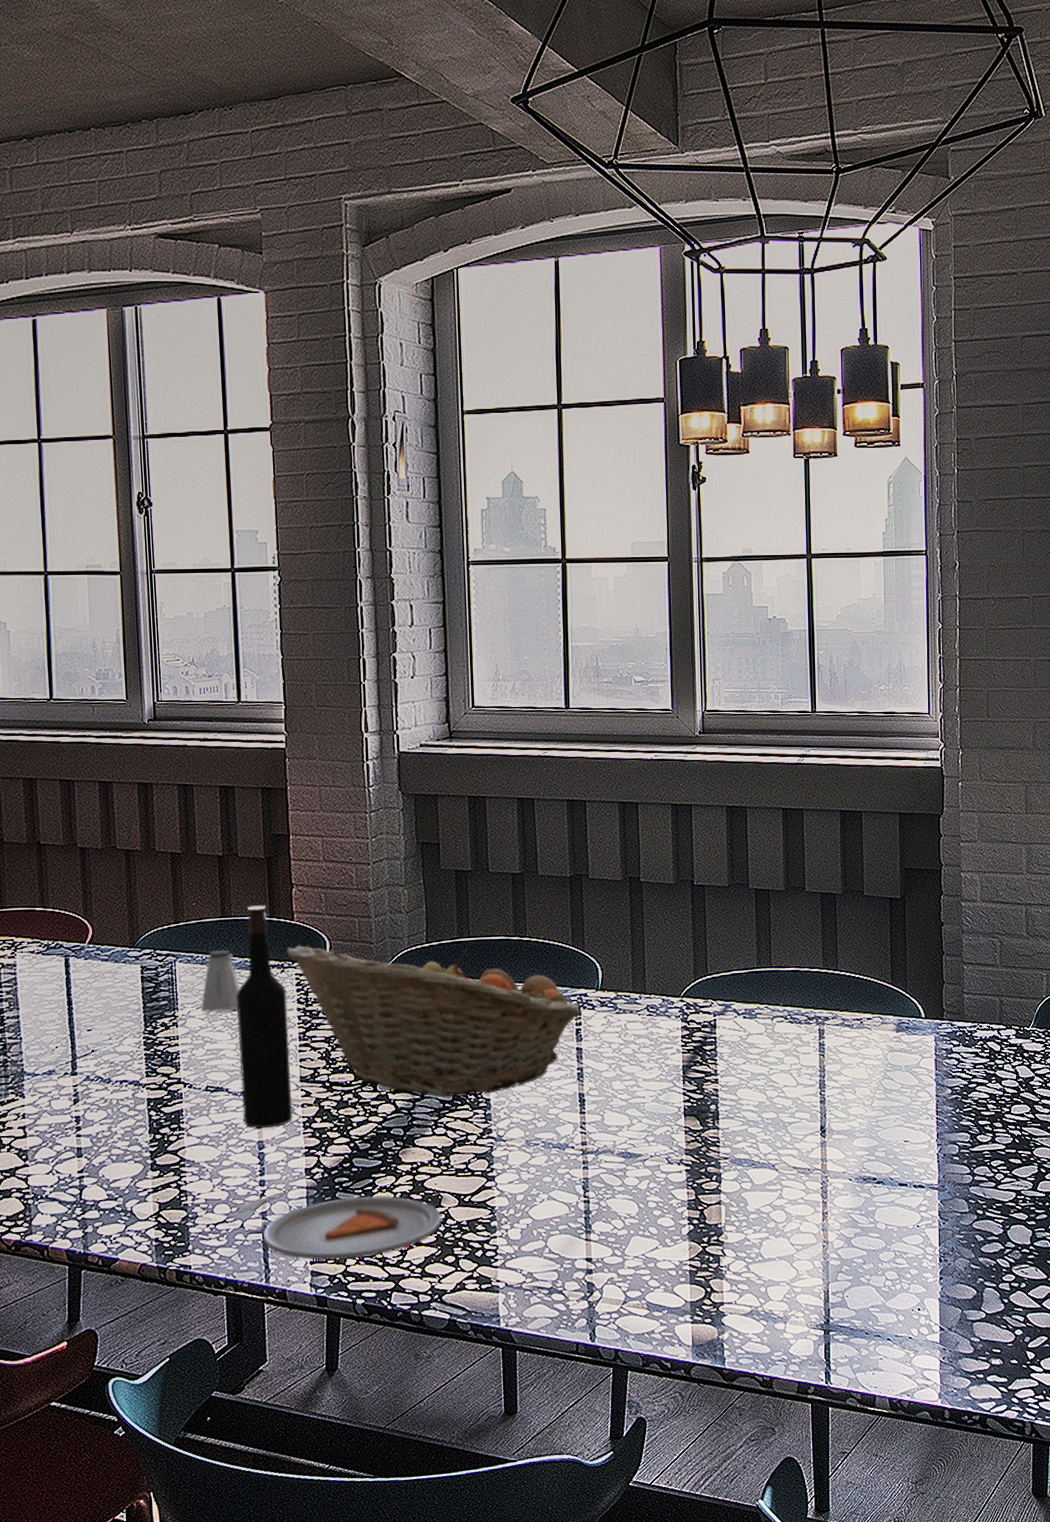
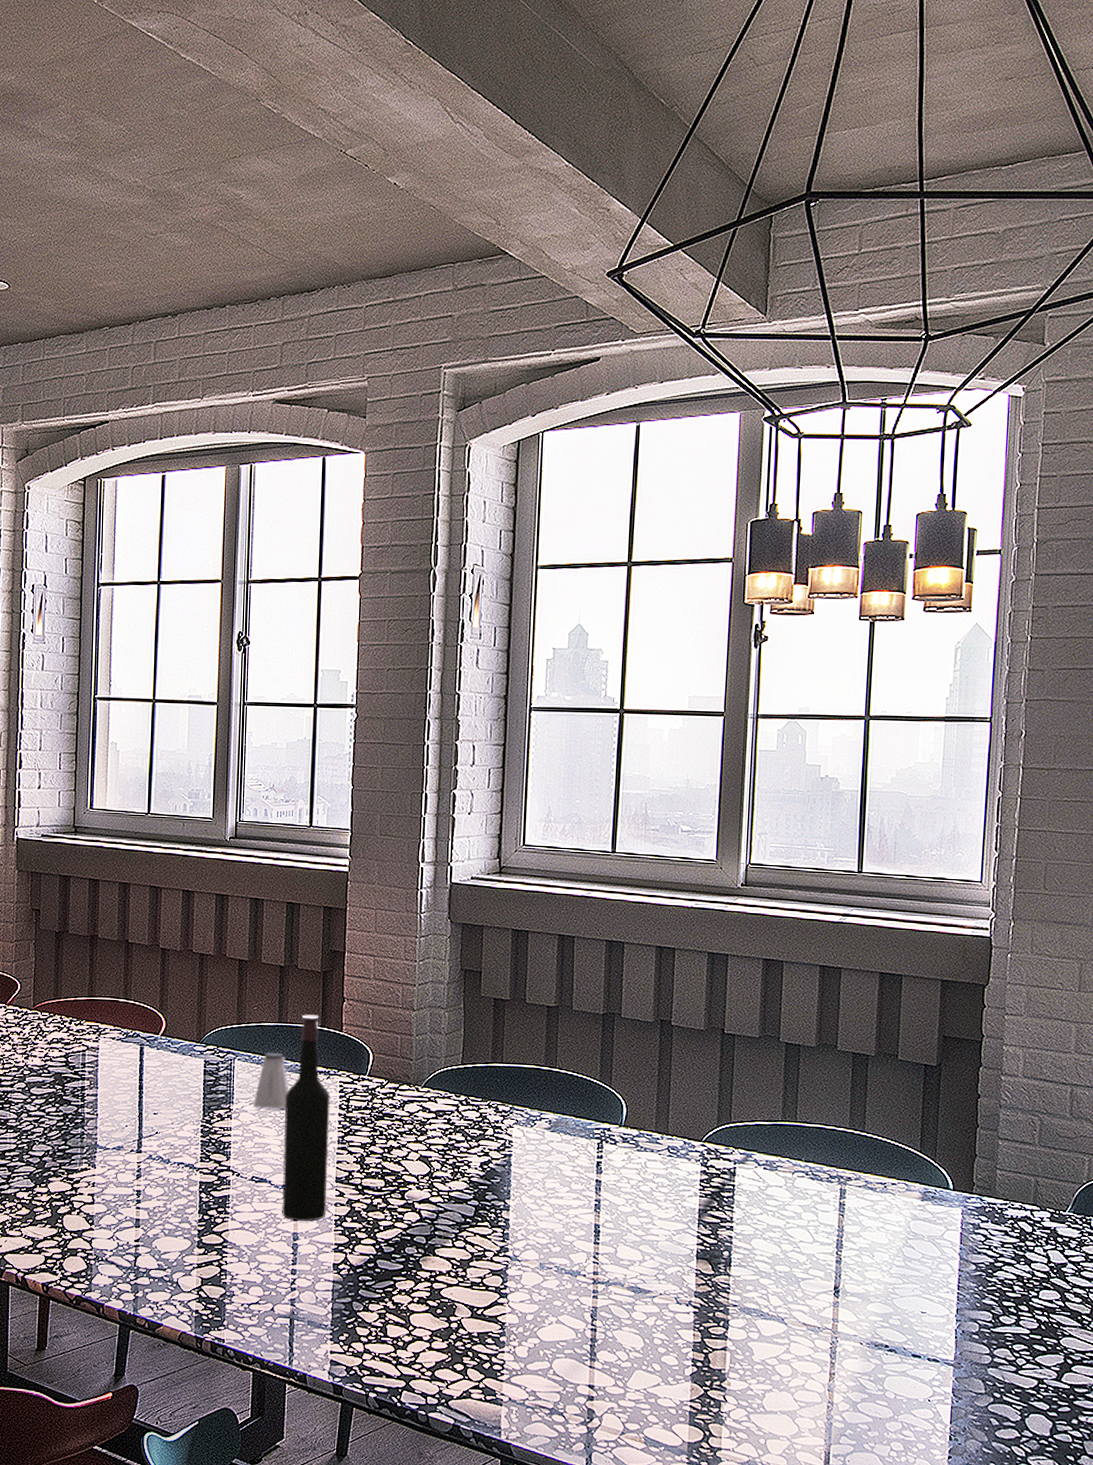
dinner plate: present [236,1192,442,1261] -> none [269,1282,454,1355]
fruit basket: present [286,945,582,1097] -> none [333,1055,604,1214]

